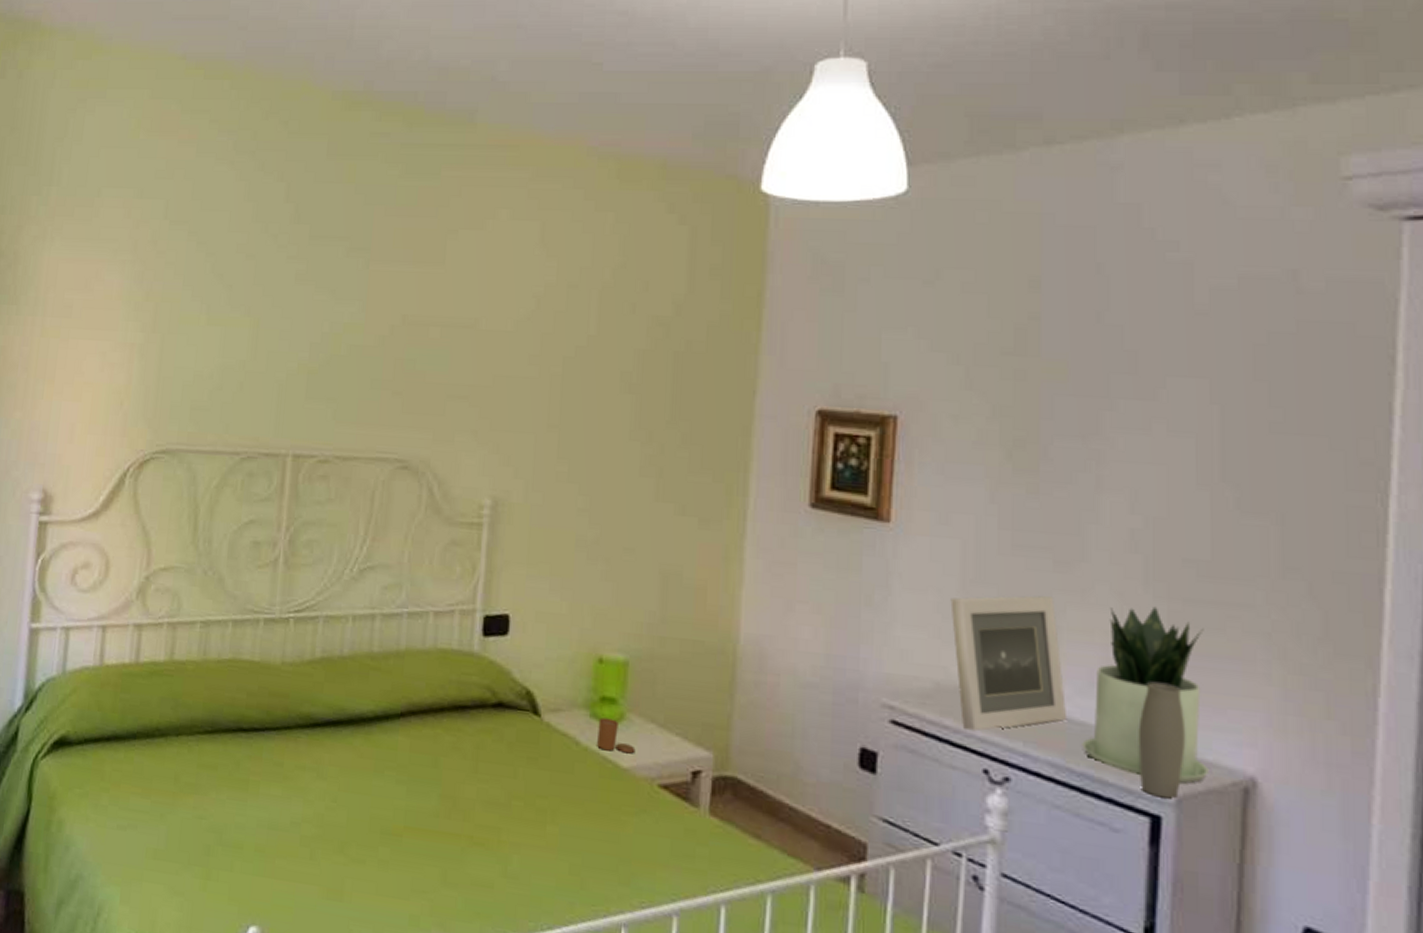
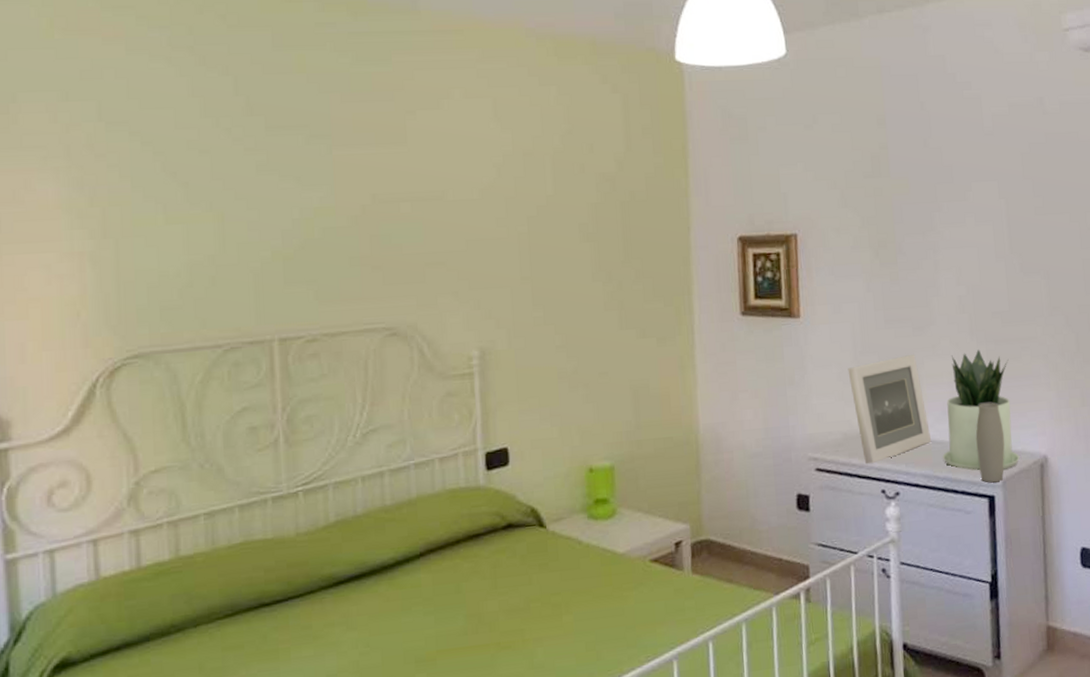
candle: present [597,717,636,754] -> none [595,516,628,543]

